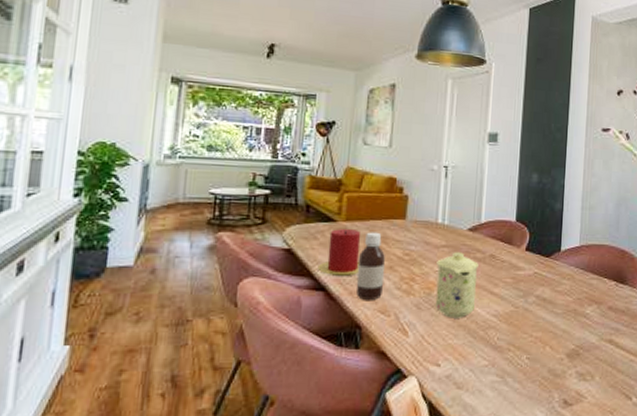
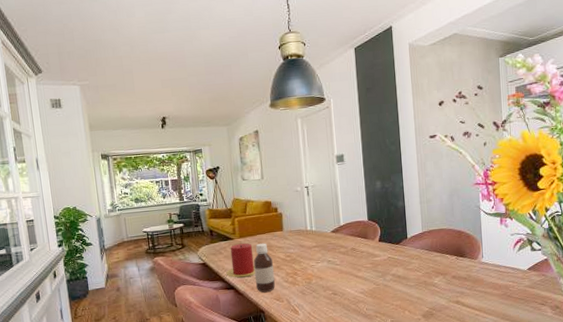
mug: present [435,252,479,318] -> none [311,249,345,298]

